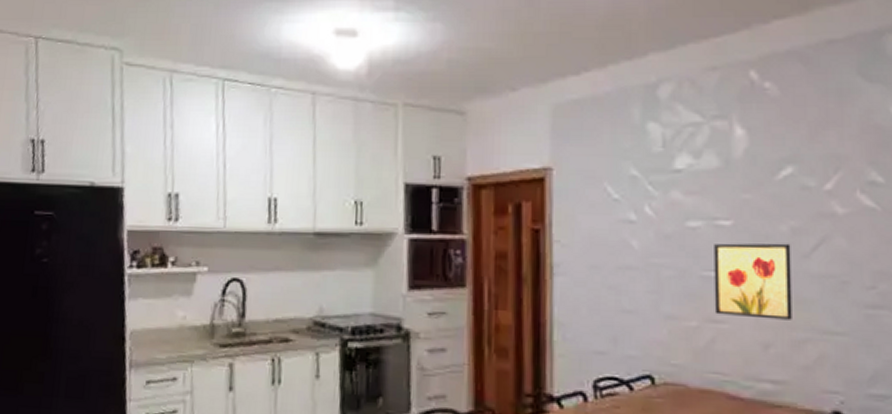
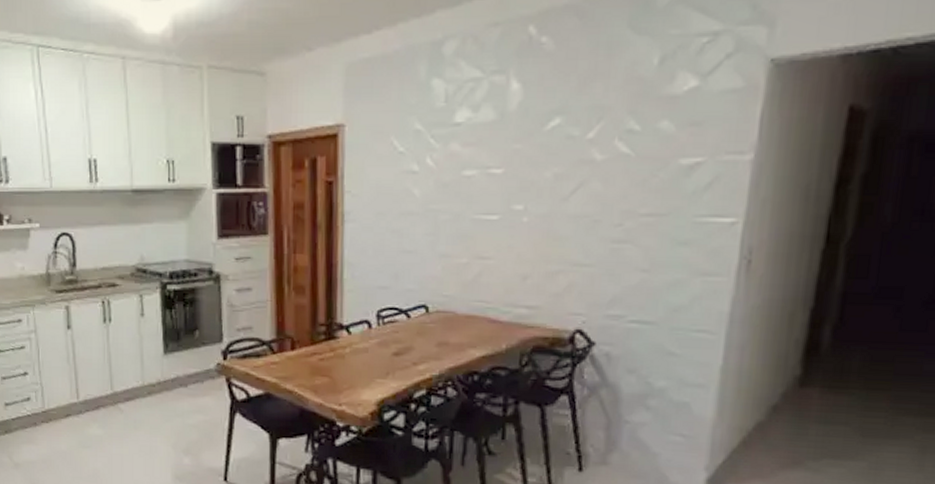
wall art: present [714,243,792,320] -> none [482,188,553,255]

